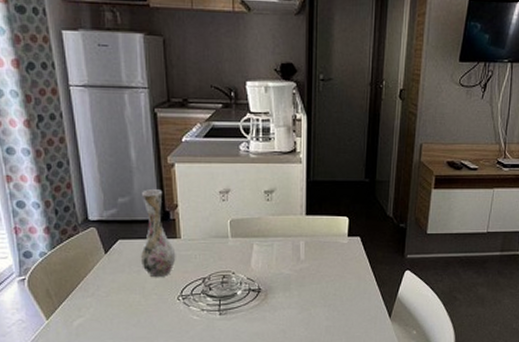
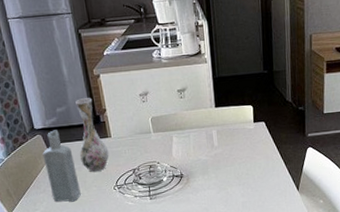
bottle: none [95,223,137,311] -> present [42,130,81,202]

